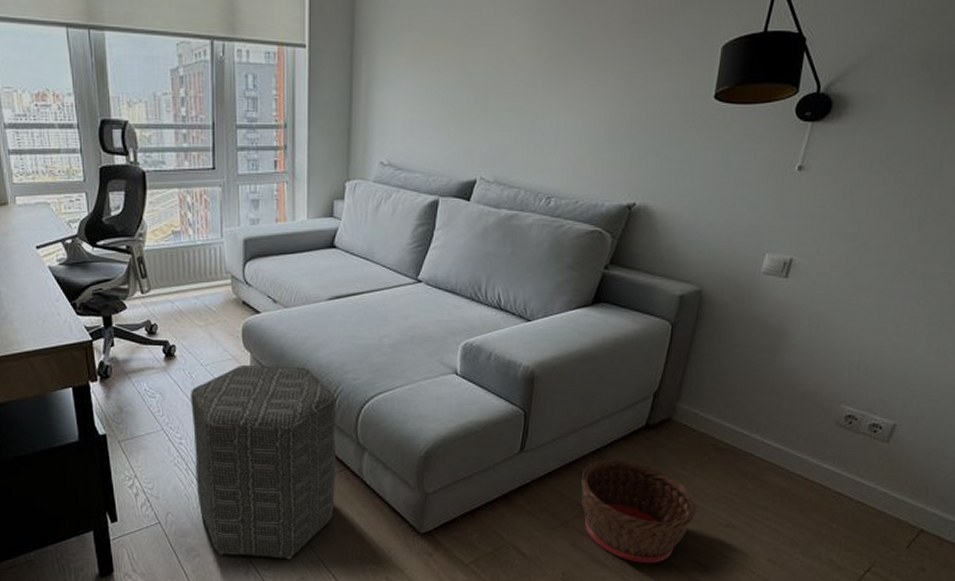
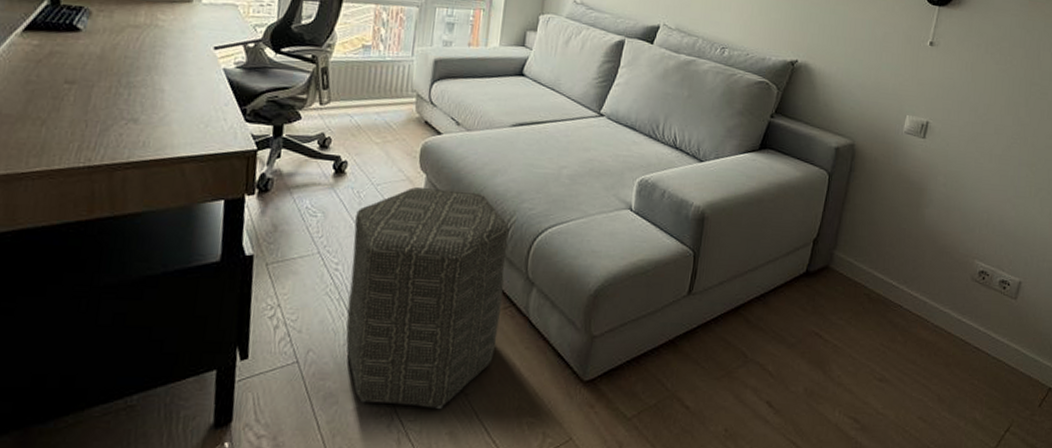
basket: present [581,460,698,564] -> none [745,306,854,421]

